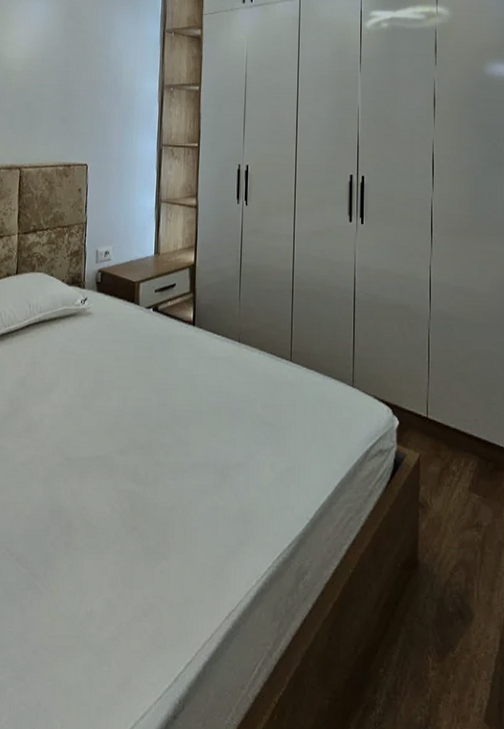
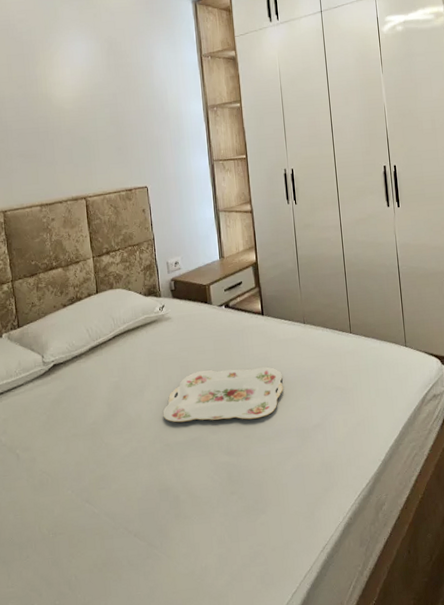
serving tray: none [68,378,207,445] -> present [163,366,283,423]

